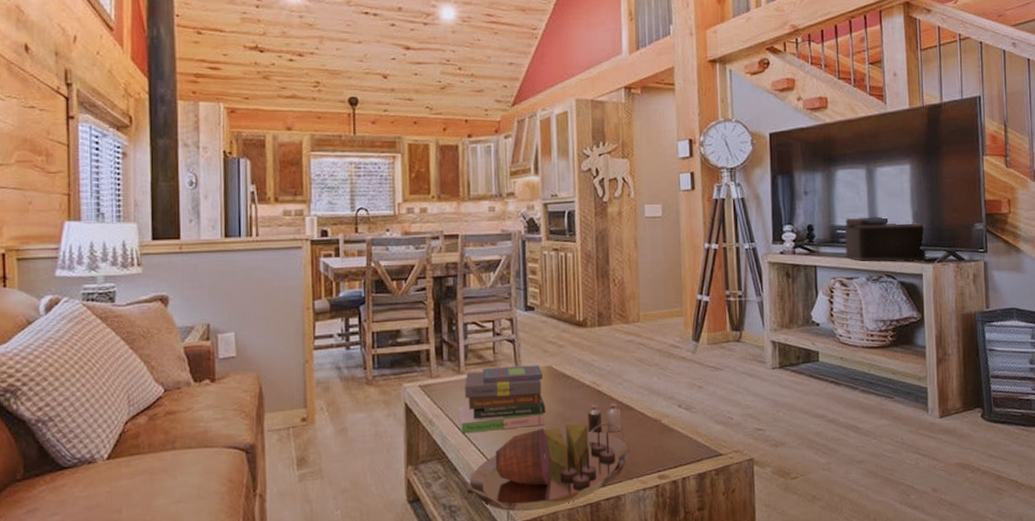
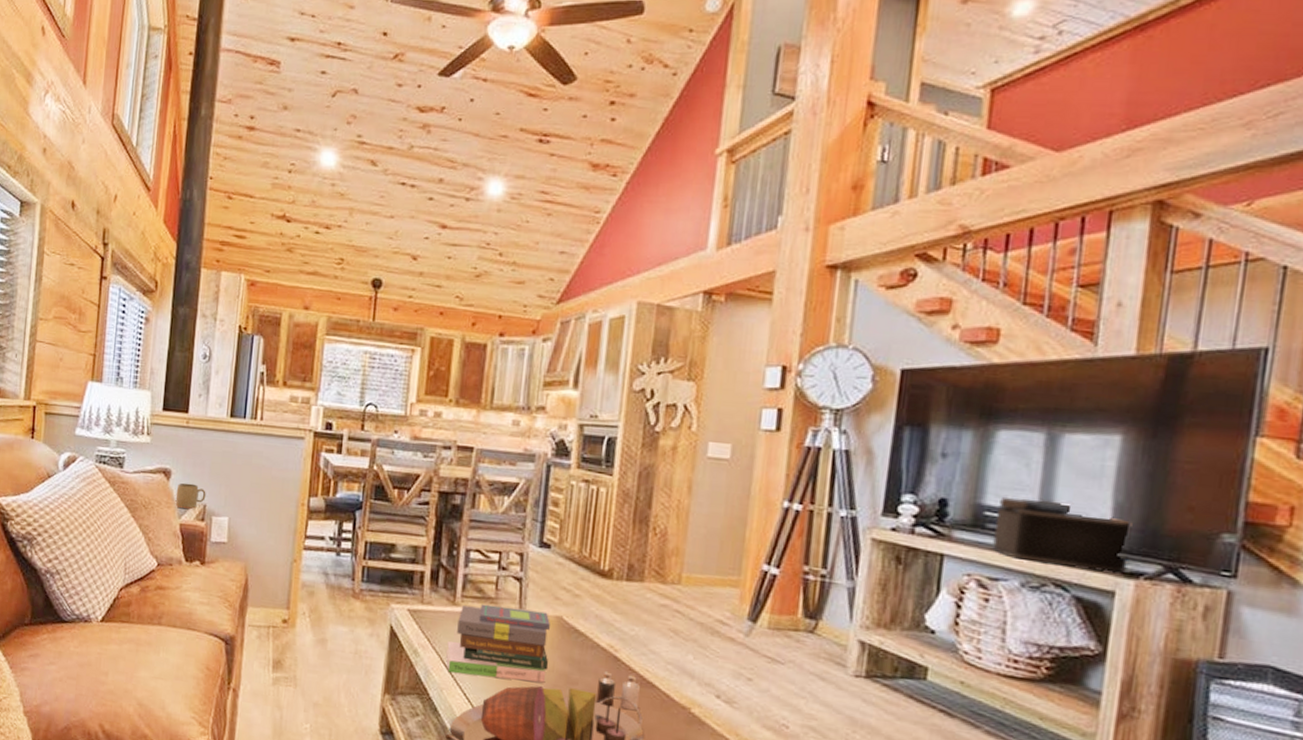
mug: none [176,306,208,331] -> present [175,483,206,509]

